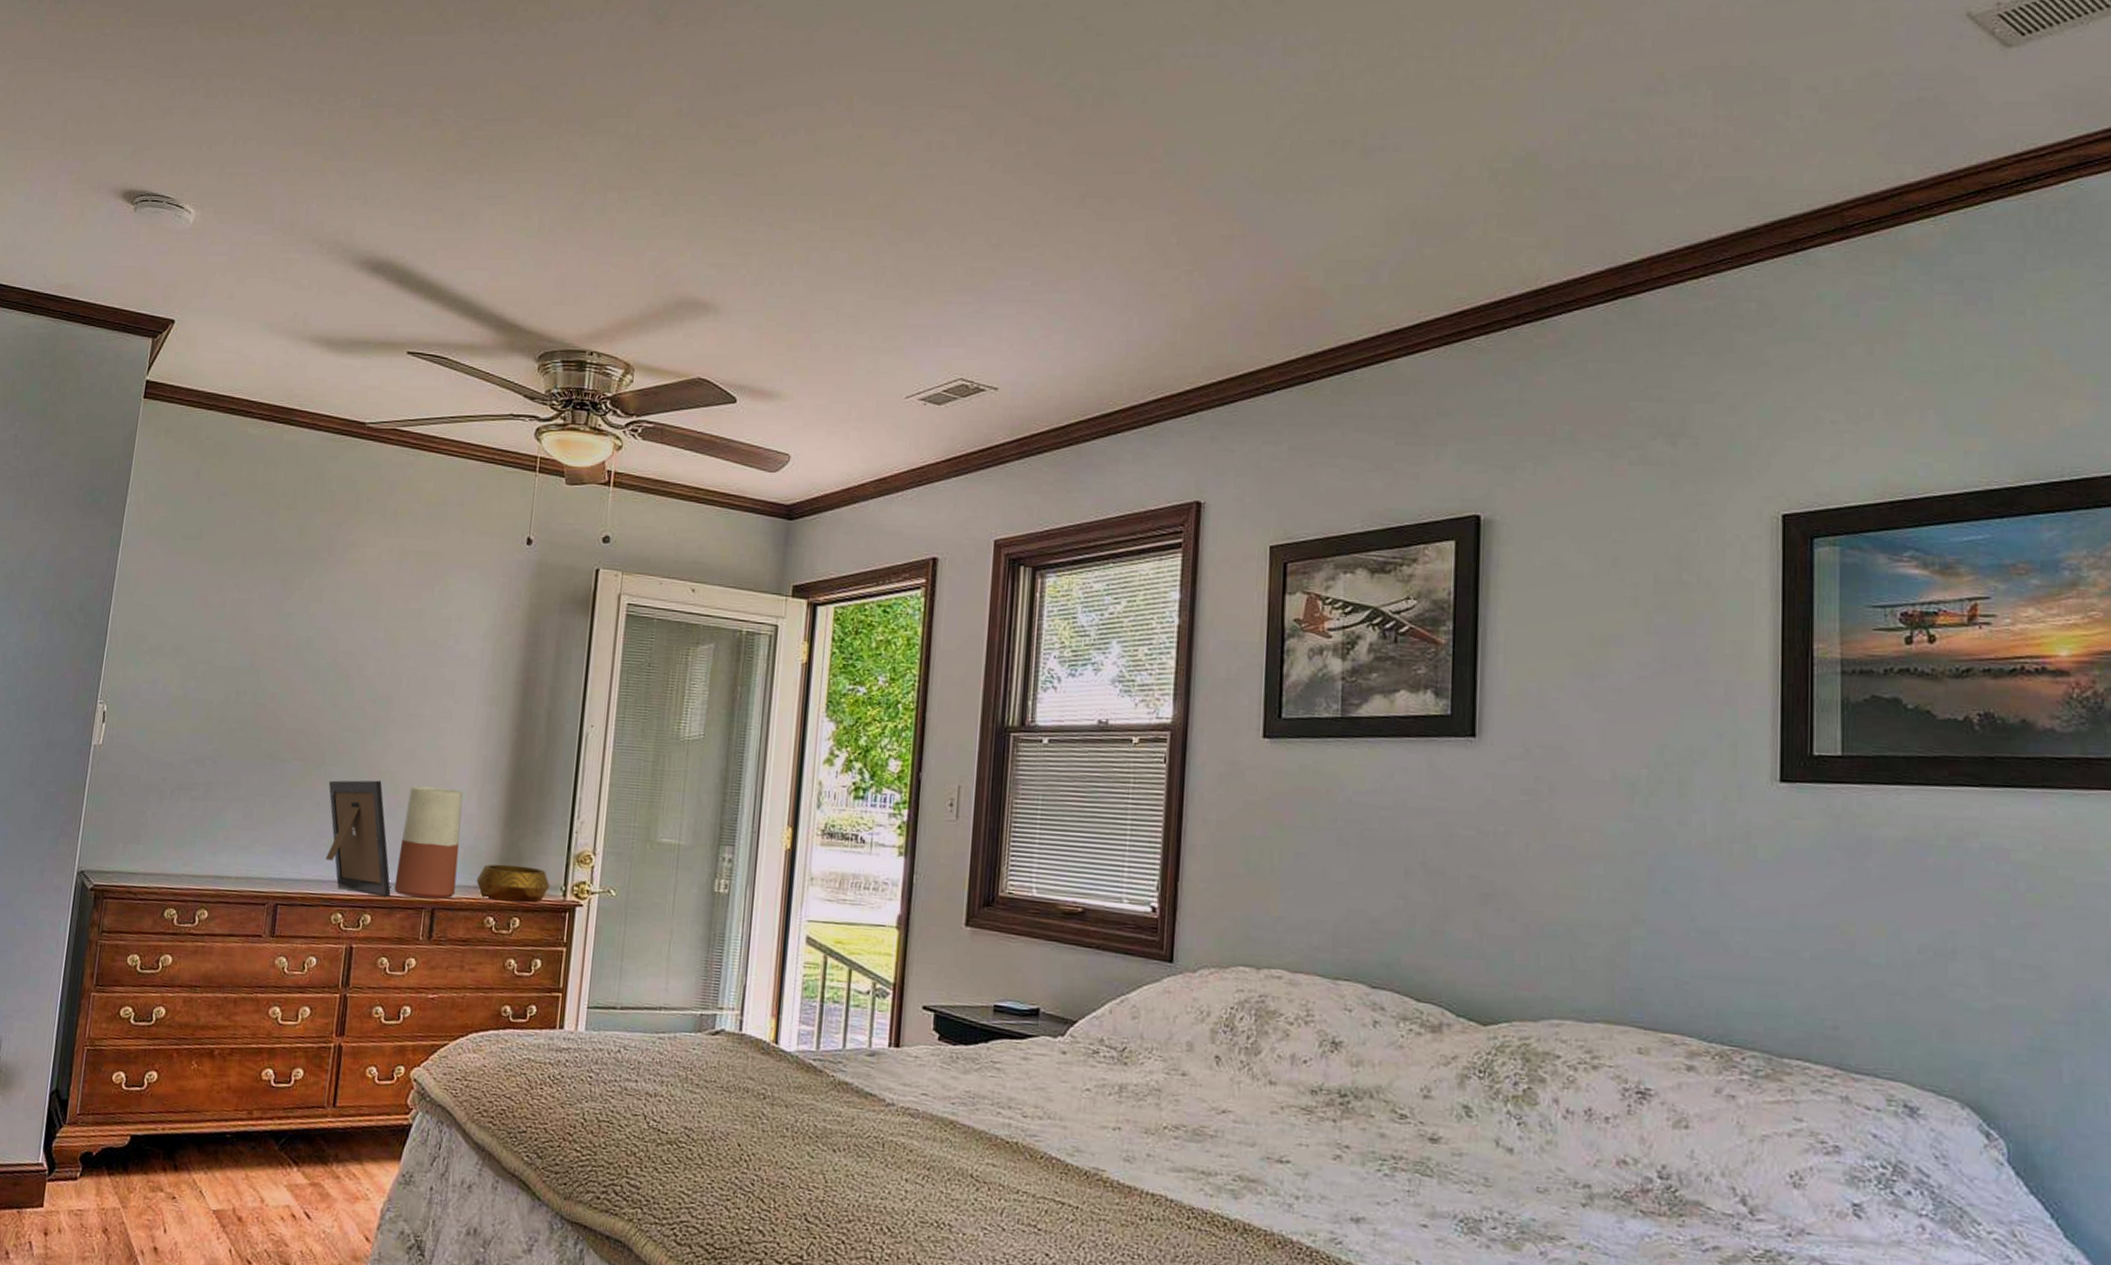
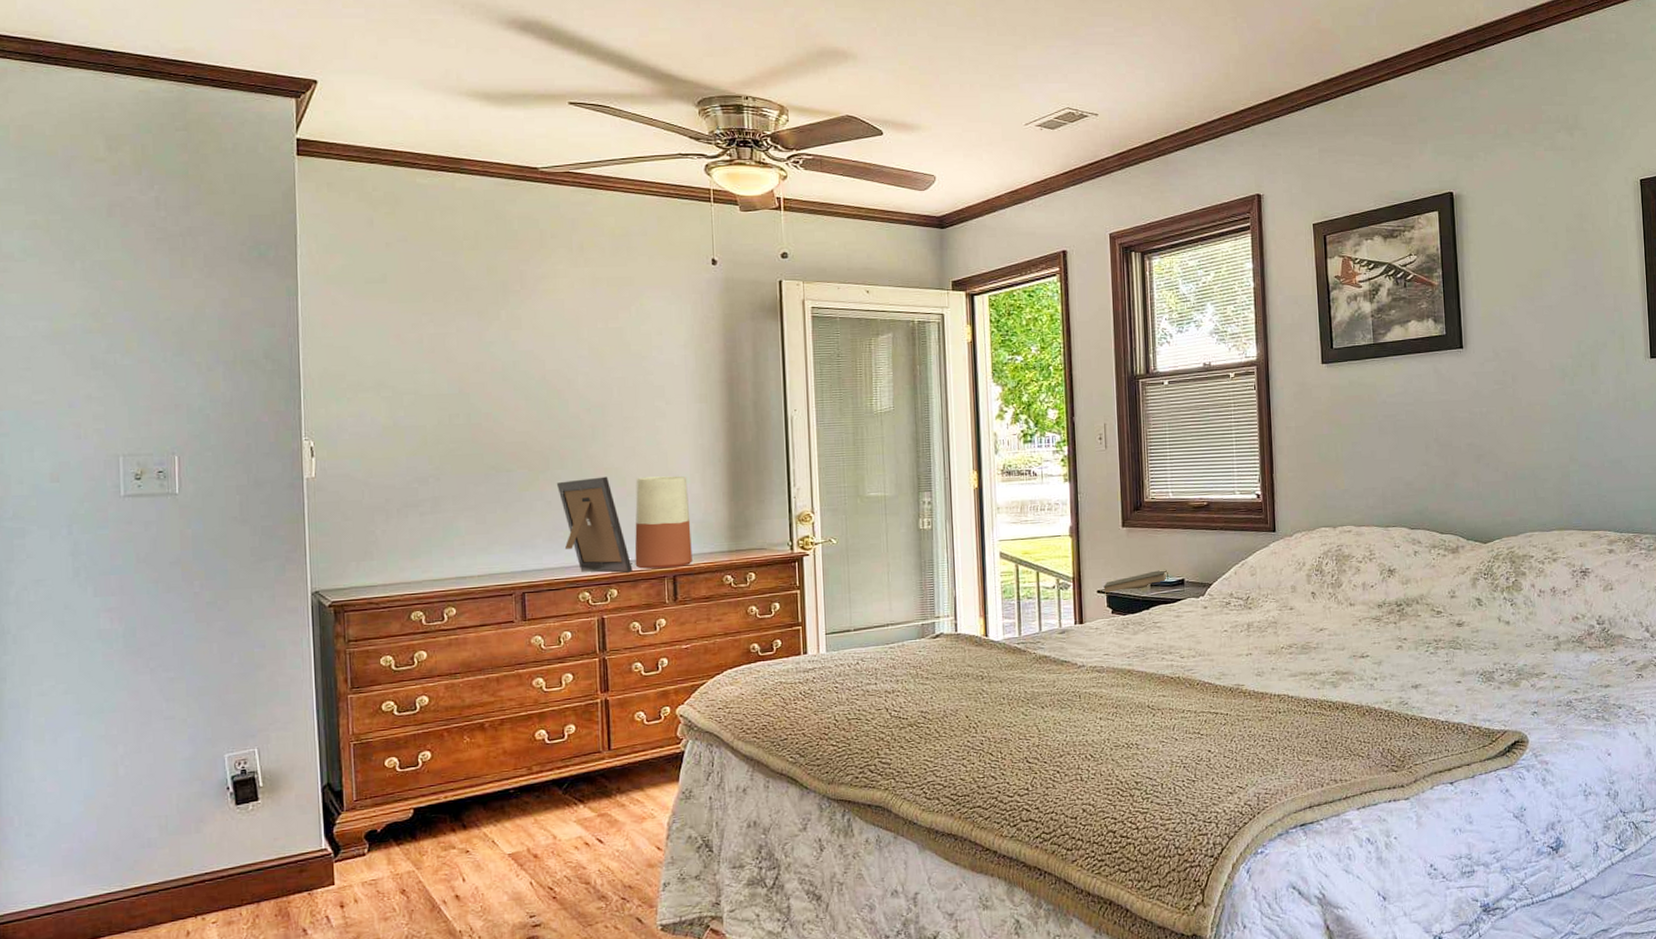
decorative bowl: present [476,864,550,904] -> none [710,530,777,562]
book: none [931,990,1019,1016] -> present [1103,569,1168,596]

